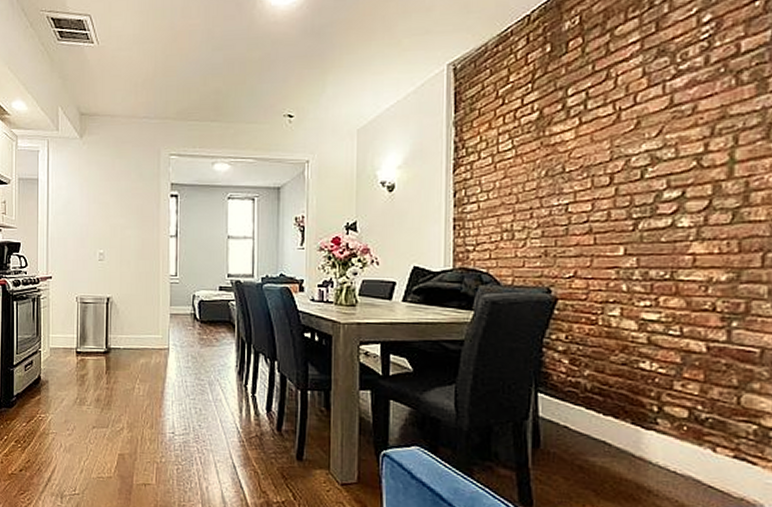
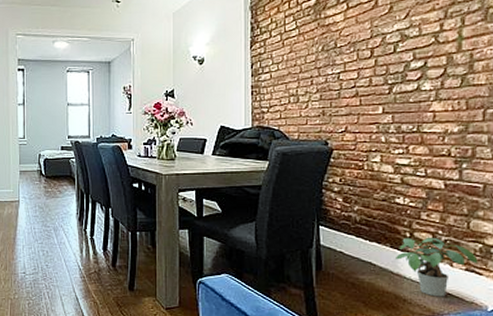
potted plant: none [638,412,751,490] -> present [396,237,478,297]

